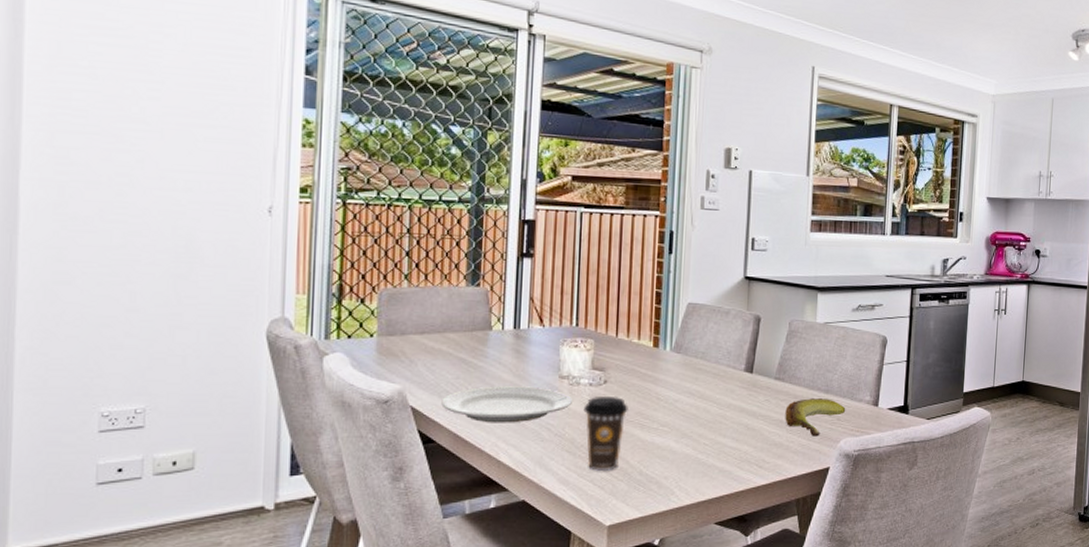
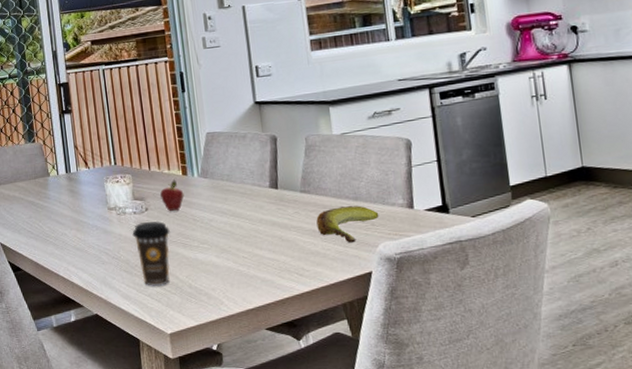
plate: present [441,386,574,423] -> none [21,219,123,252]
fruit: none [624,350,652,387] -> present [160,179,184,212]

